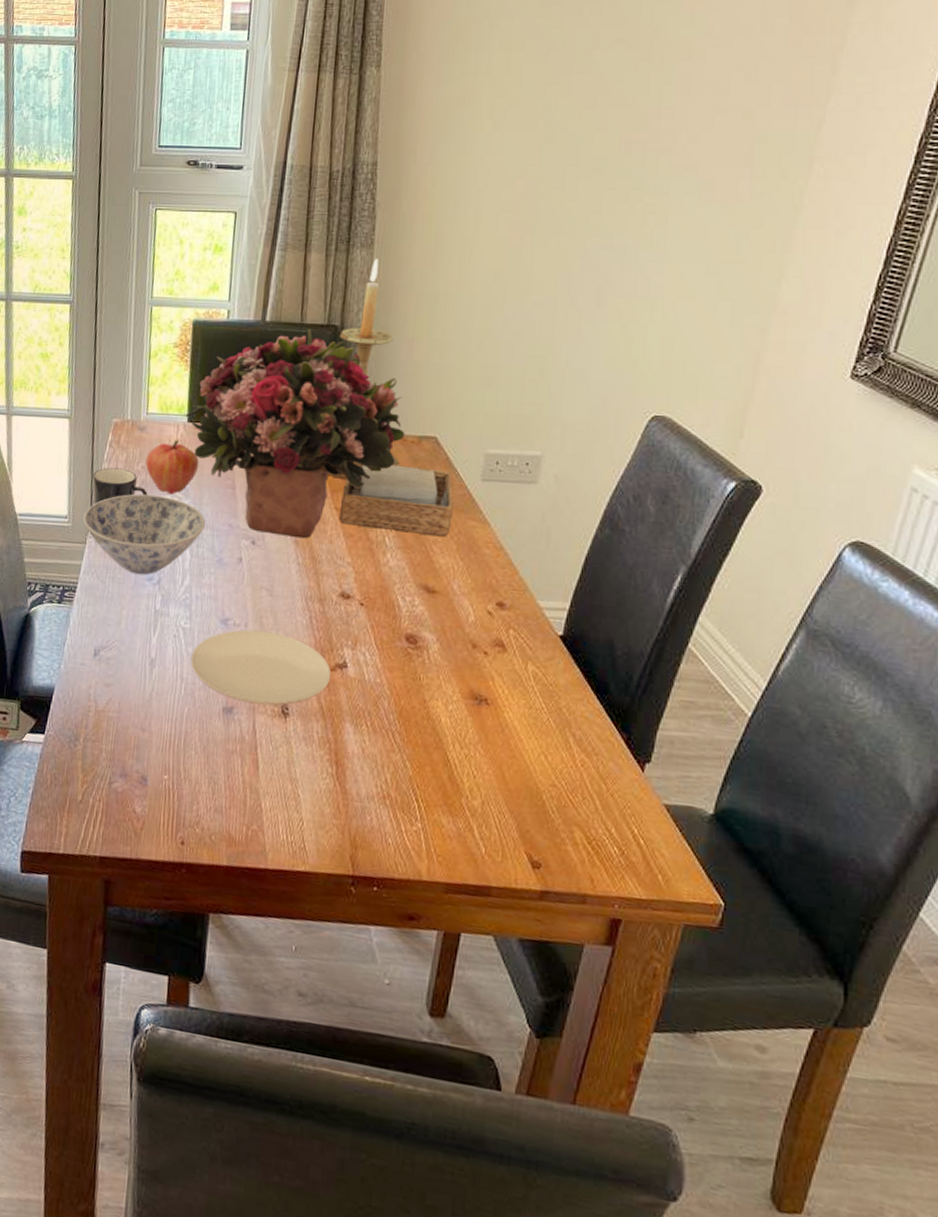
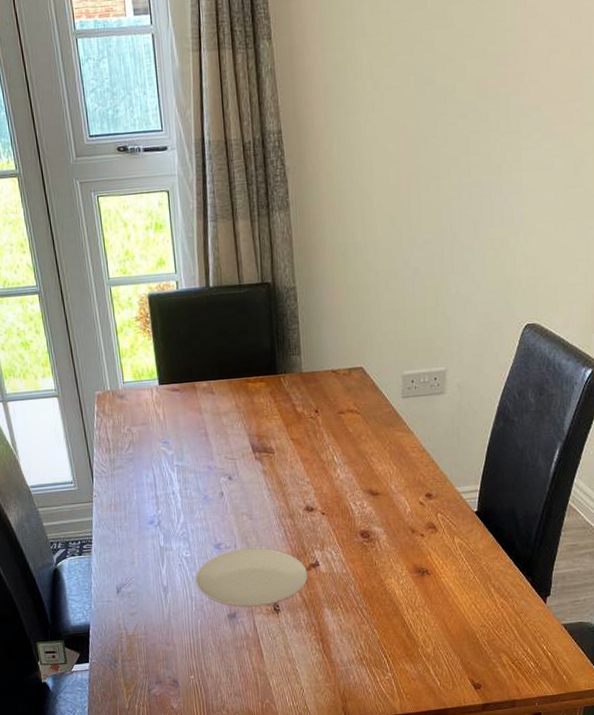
bowl: present [83,494,205,575] -> none [86,451,189,521]
mug: present [91,467,148,506] -> none [86,433,137,469]
fruit: present [145,440,199,495] -> none [129,402,175,449]
bouquet: present [184,329,406,539] -> none [155,289,338,469]
candlestick: present [327,259,400,479] -> none [272,219,337,414]
napkin holder: present [339,462,454,537] -> none [294,393,384,451]

